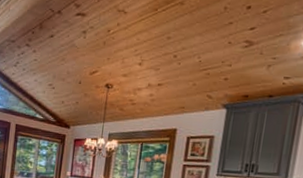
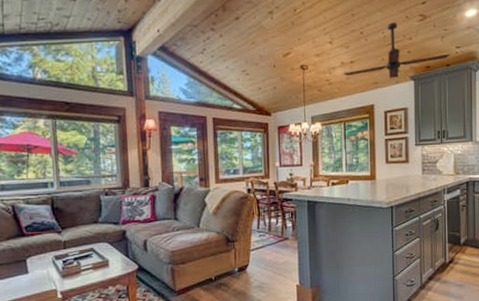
ceiling fan: none [149,48,276,105] -> present [344,23,450,79]

